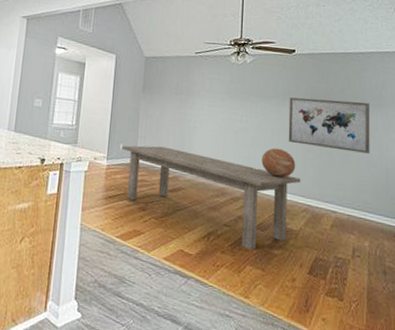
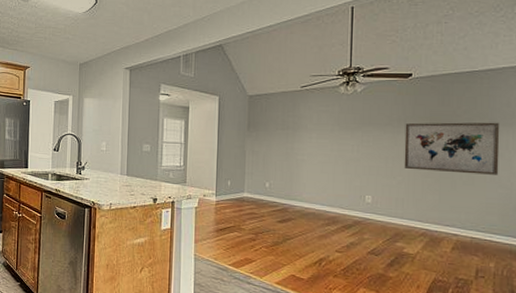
dining table: present [122,145,301,250] -> none [230,180,418,273]
decorative globe: present [261,148,296,178] -> none [375,175,413,204]

